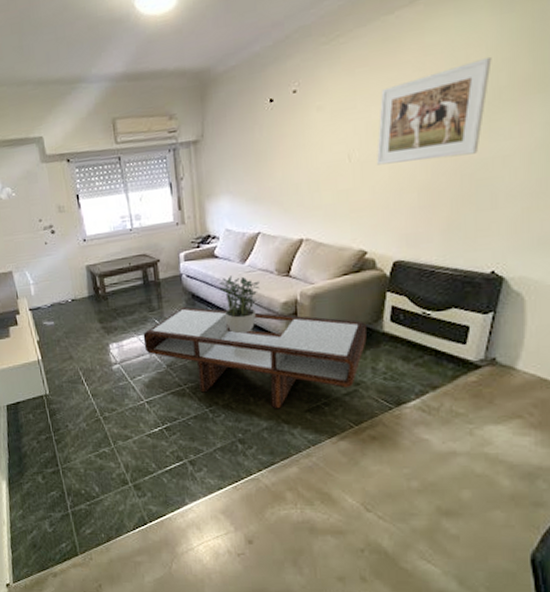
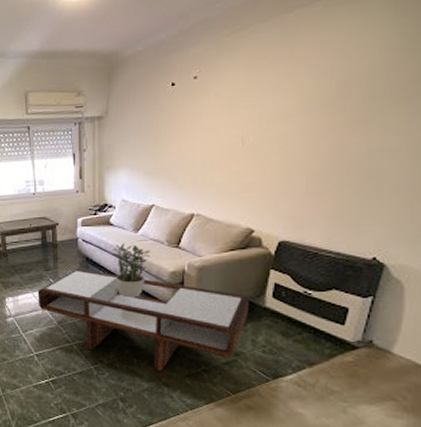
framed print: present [377,56,492,165] -> none [269,56,384,150]

